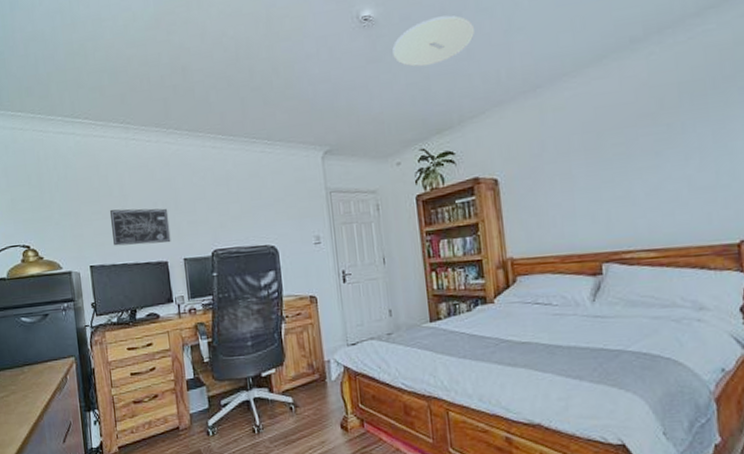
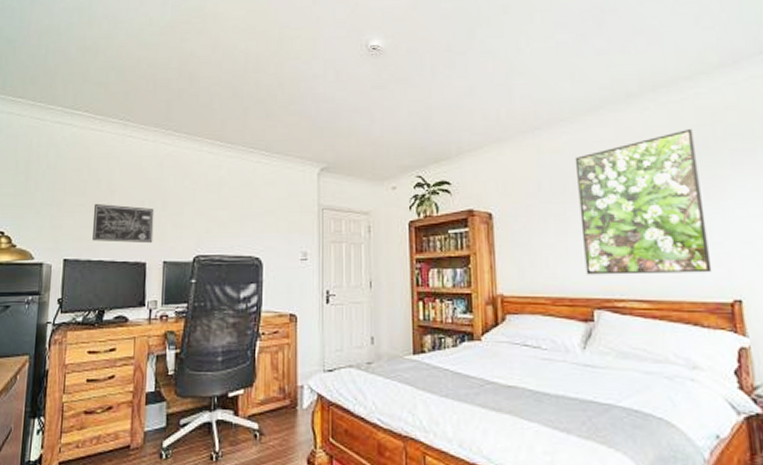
ceiling light: present [392,15,474,67] -> none [397,53,477,98]
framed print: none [578,69,719,230] -> present [574,128,712,275]

